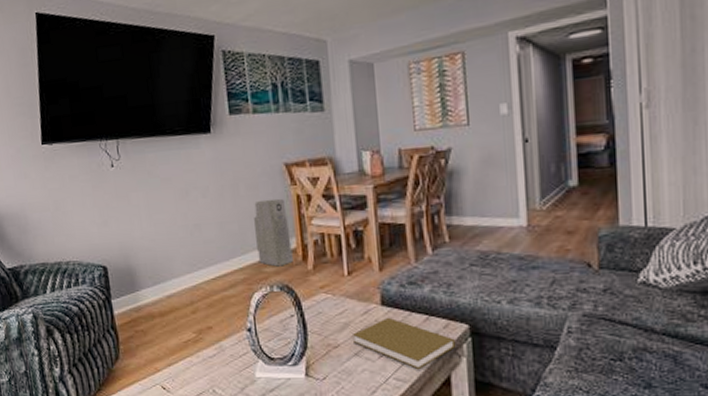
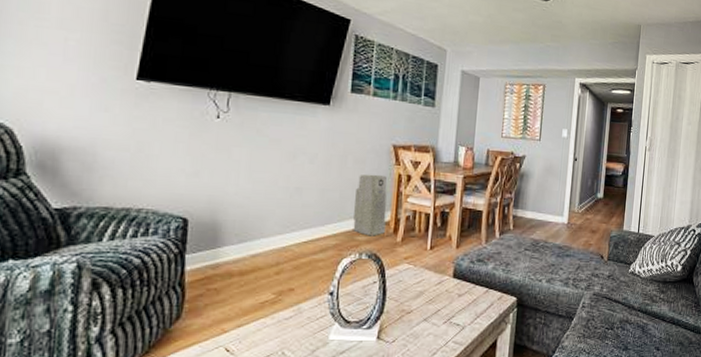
book: present [353,317,456,369] -> none [425,288,506,333]

